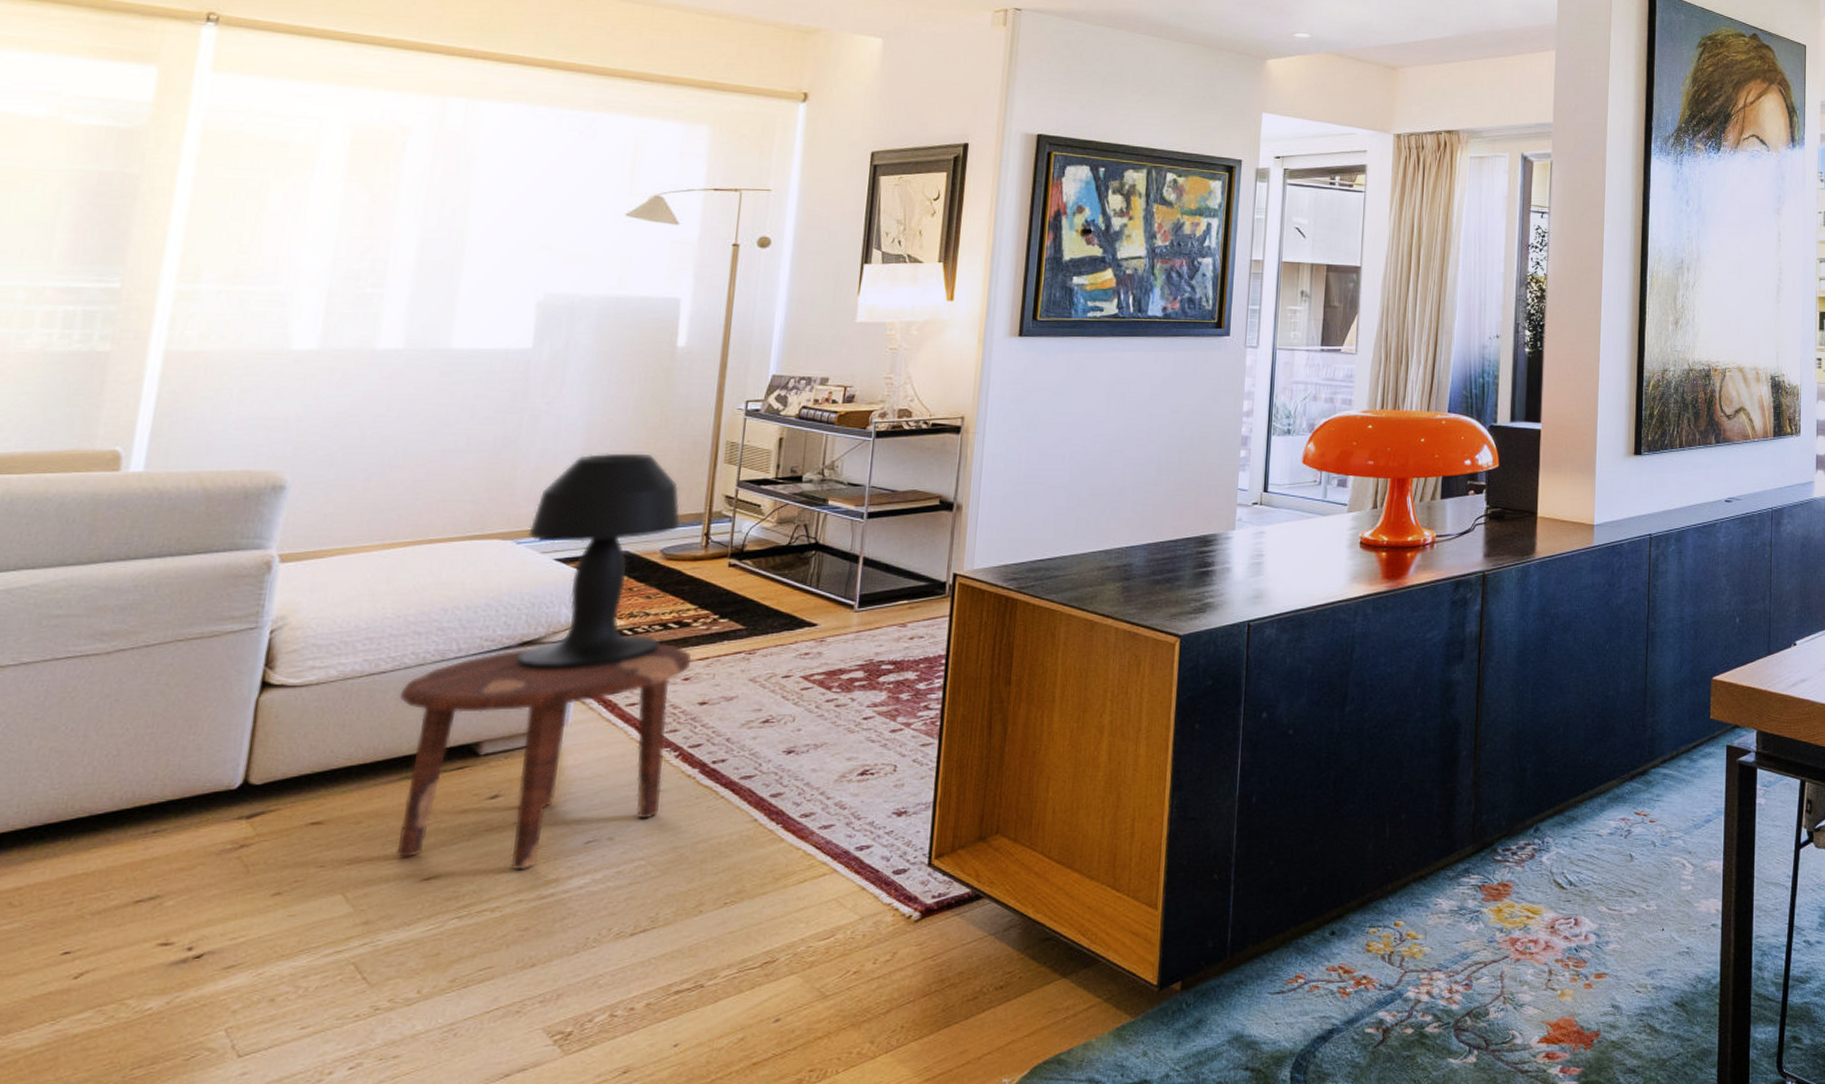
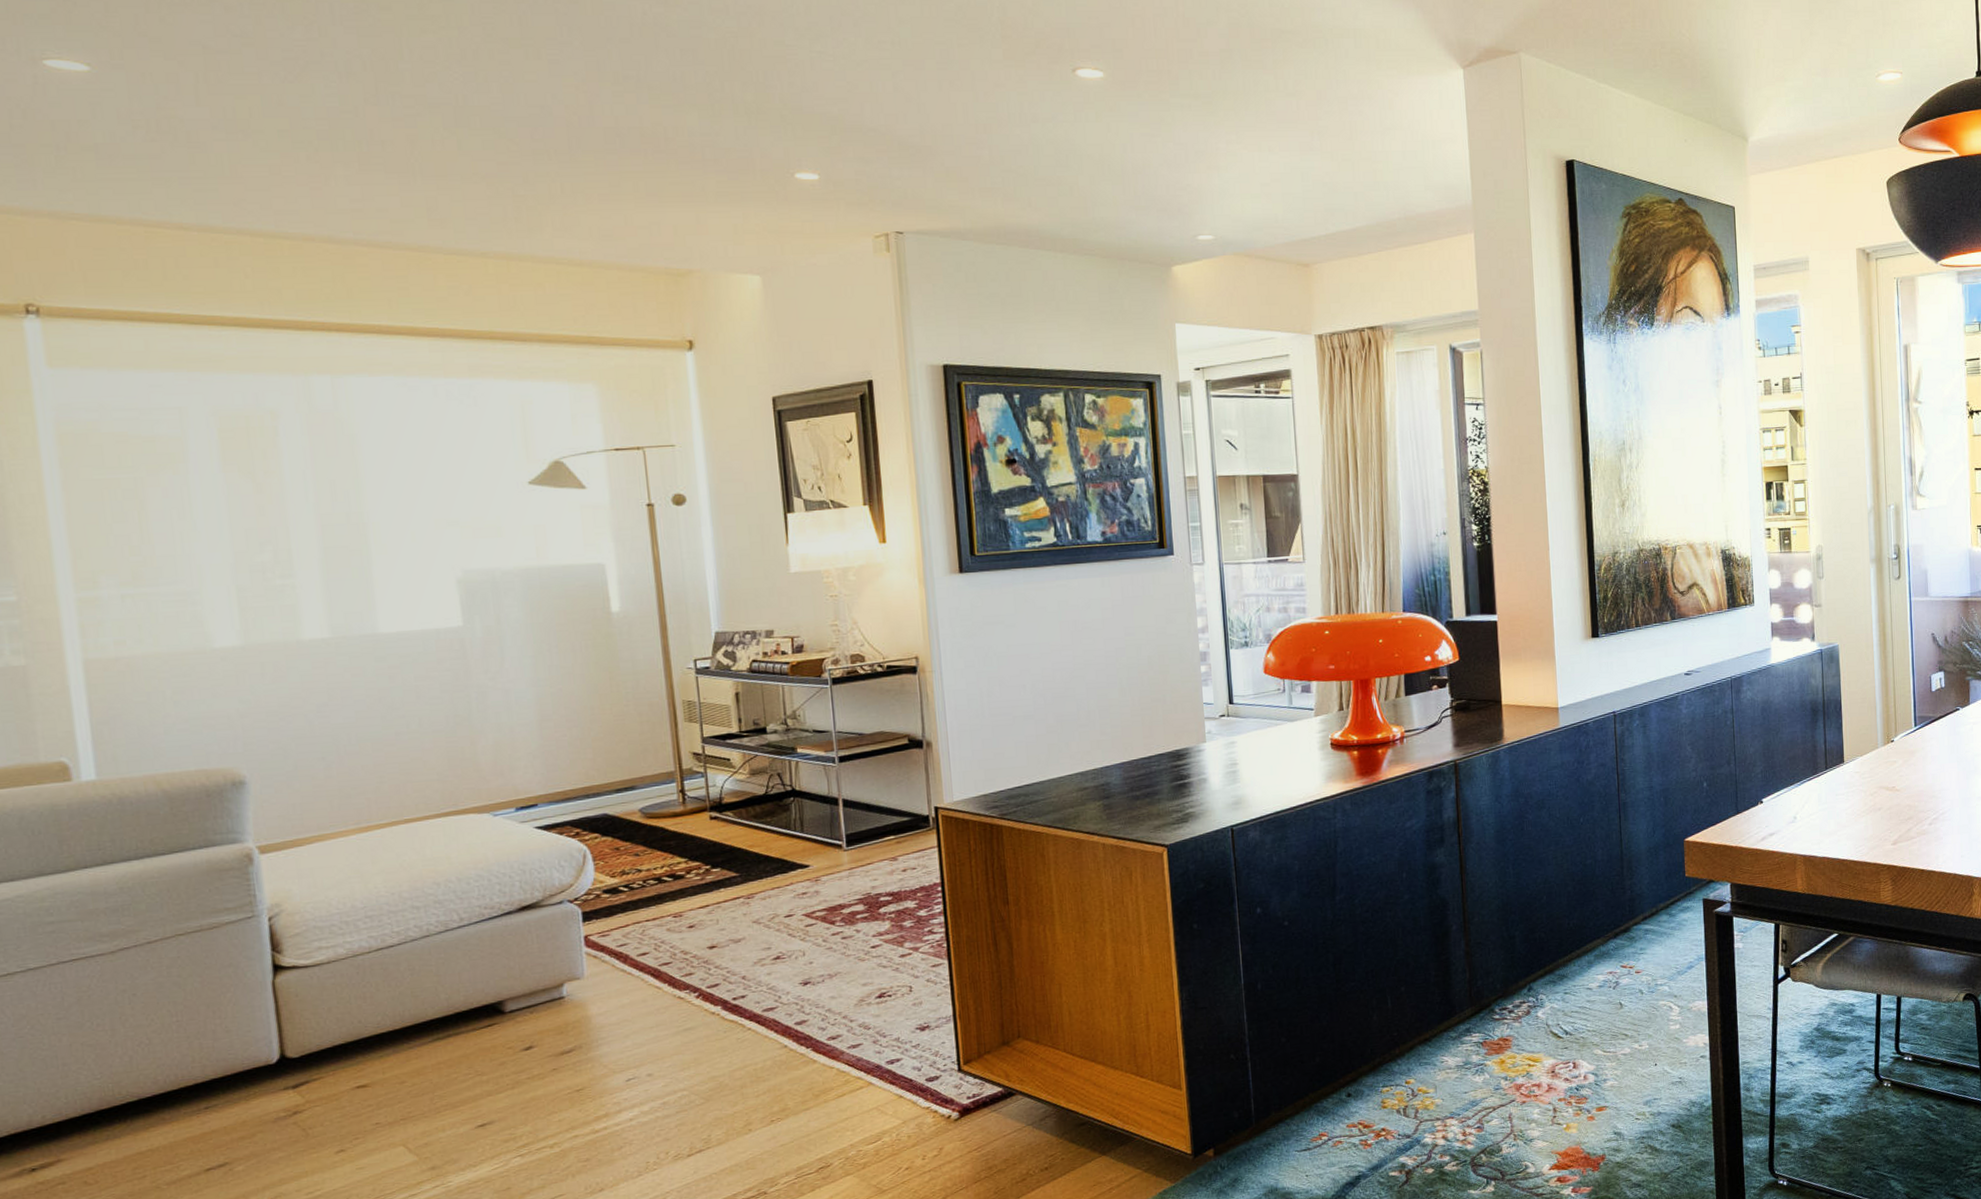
side table: present [396,643,692,870] -> none [412,895,693,1110]
table lamp: present [516,453,681,670] -> none [502,718,659,932]

